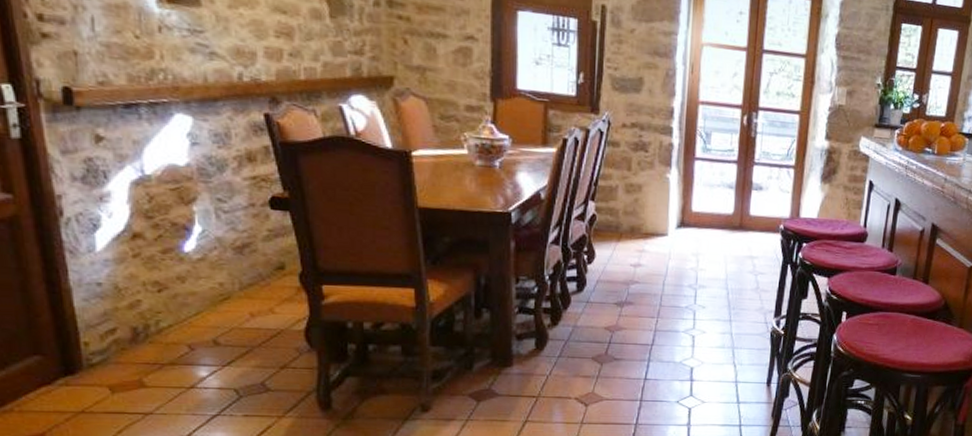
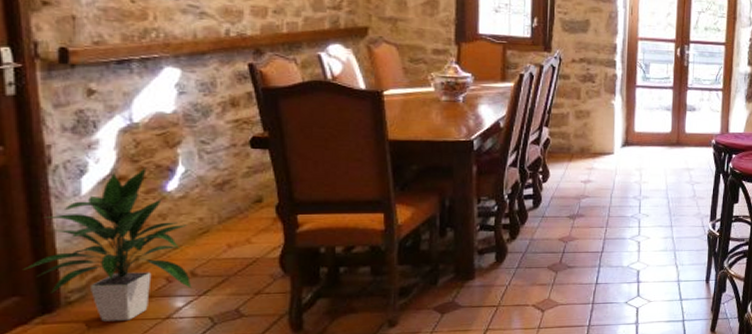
indoor plant: none [42,225,216,388] -> present [23,168,192,321]

